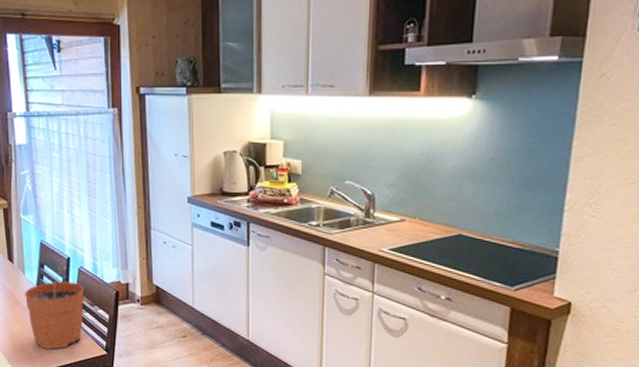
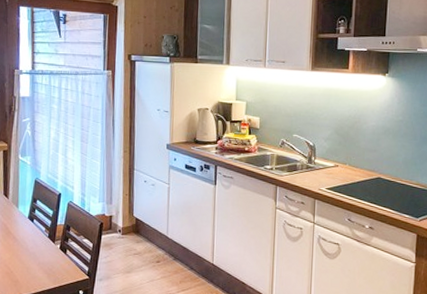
plant pot: present [24,265,84,350] -> none [16,200,72,275]

